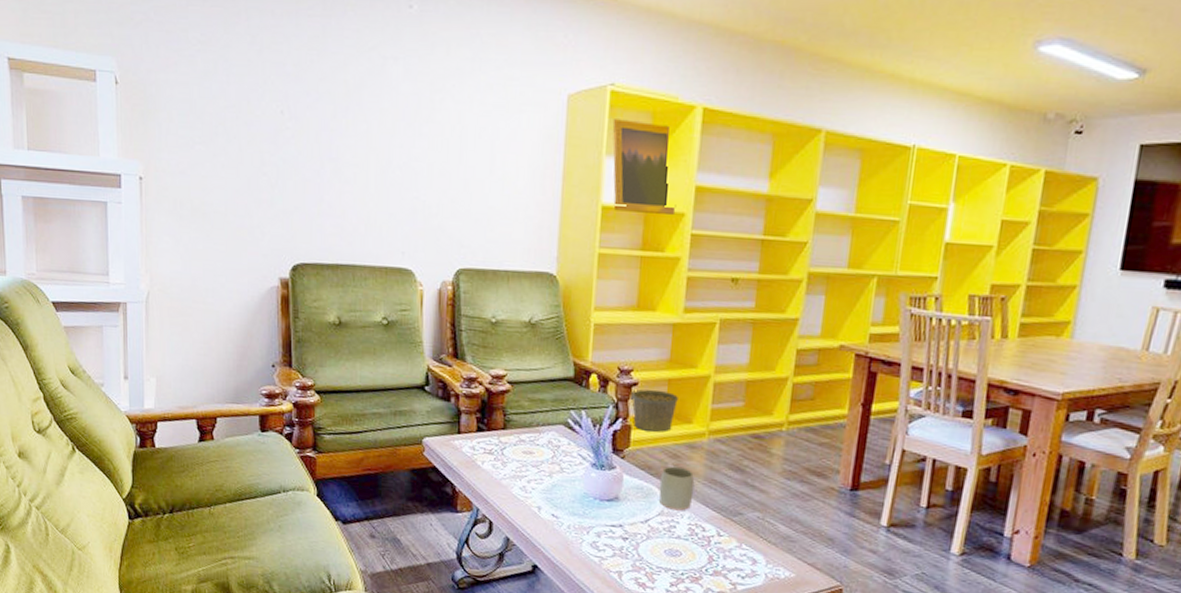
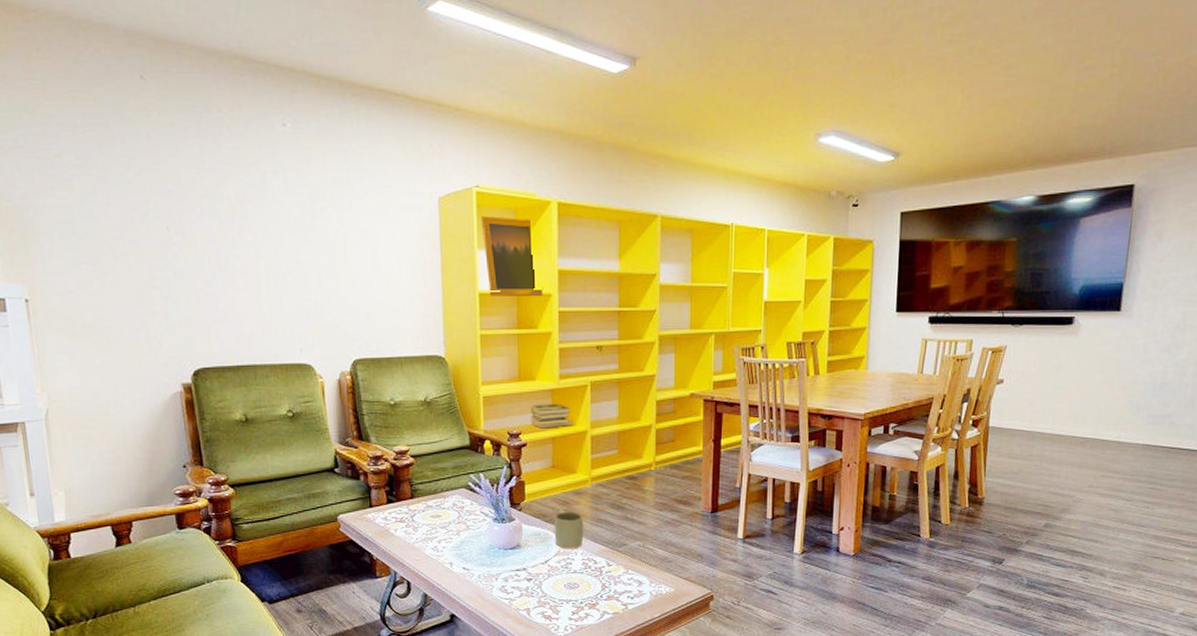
basket: present [631,389,678,433] -> none [522,449,562,484]
books: none [645,339,694,368] -> present [531,403,573,429]

